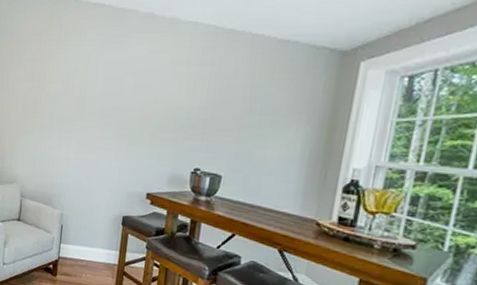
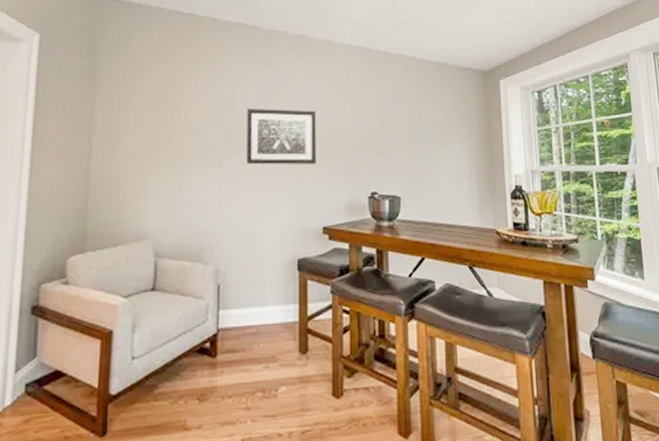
wall art: none [91,84,154,137] -> present [246,109,316,165]

